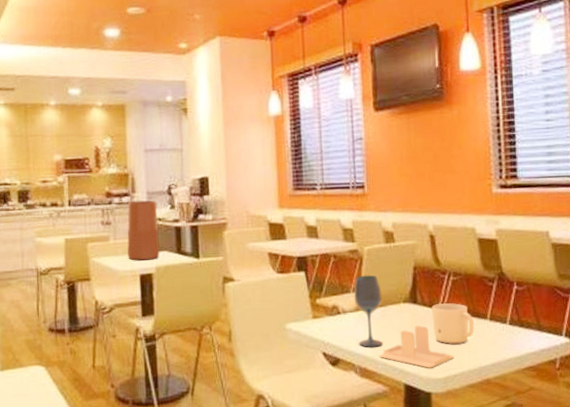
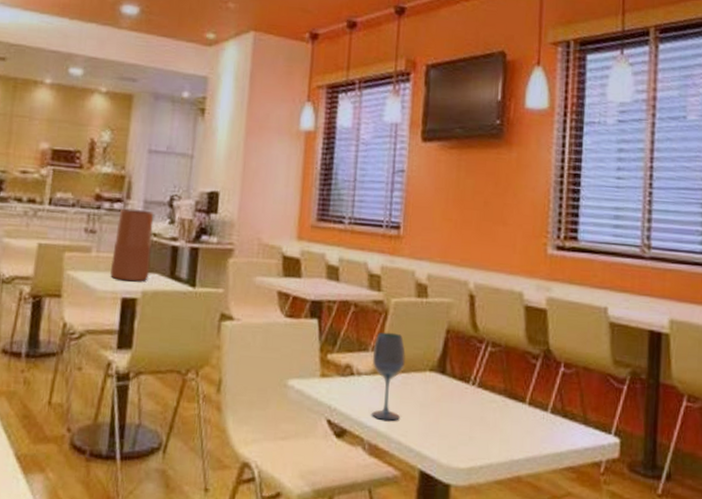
napkin holder: present [379,325,454,368] -> none [393,400,483,455]
mug: present [432,303,475,344] -> none [461,377,510,429]

